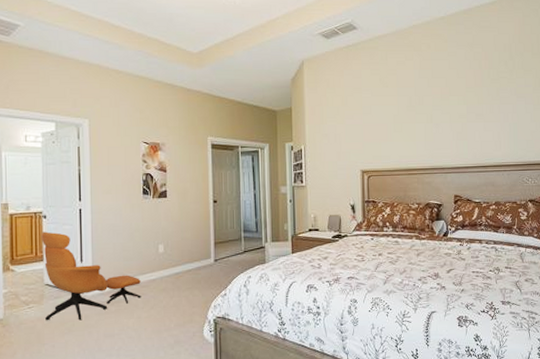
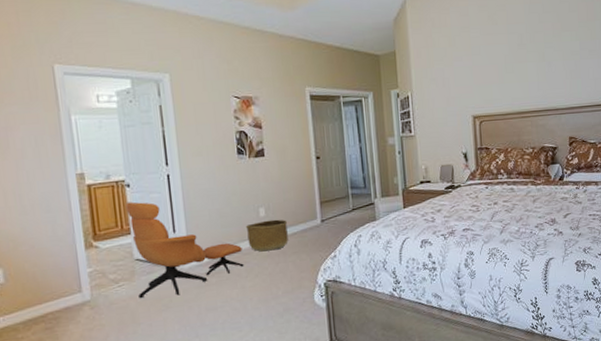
basket: none [145,256,183,285] -> present [245,219,288,252]

